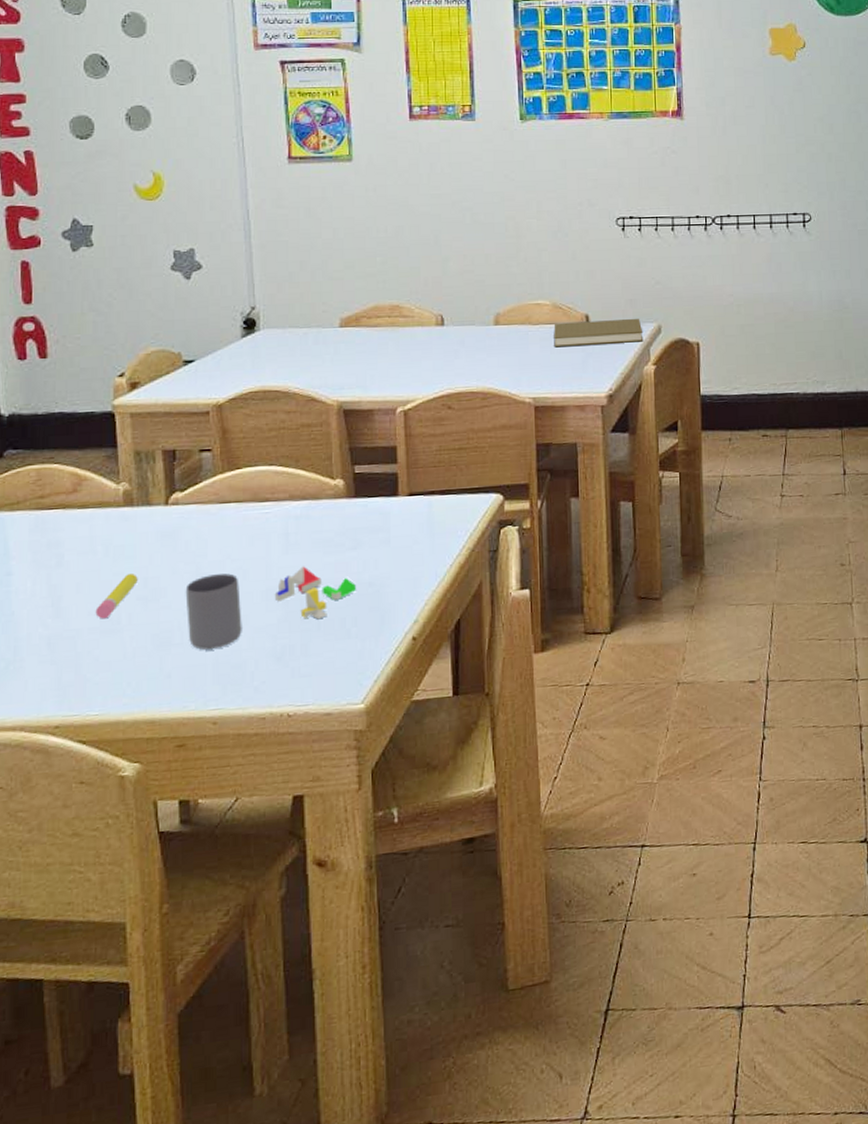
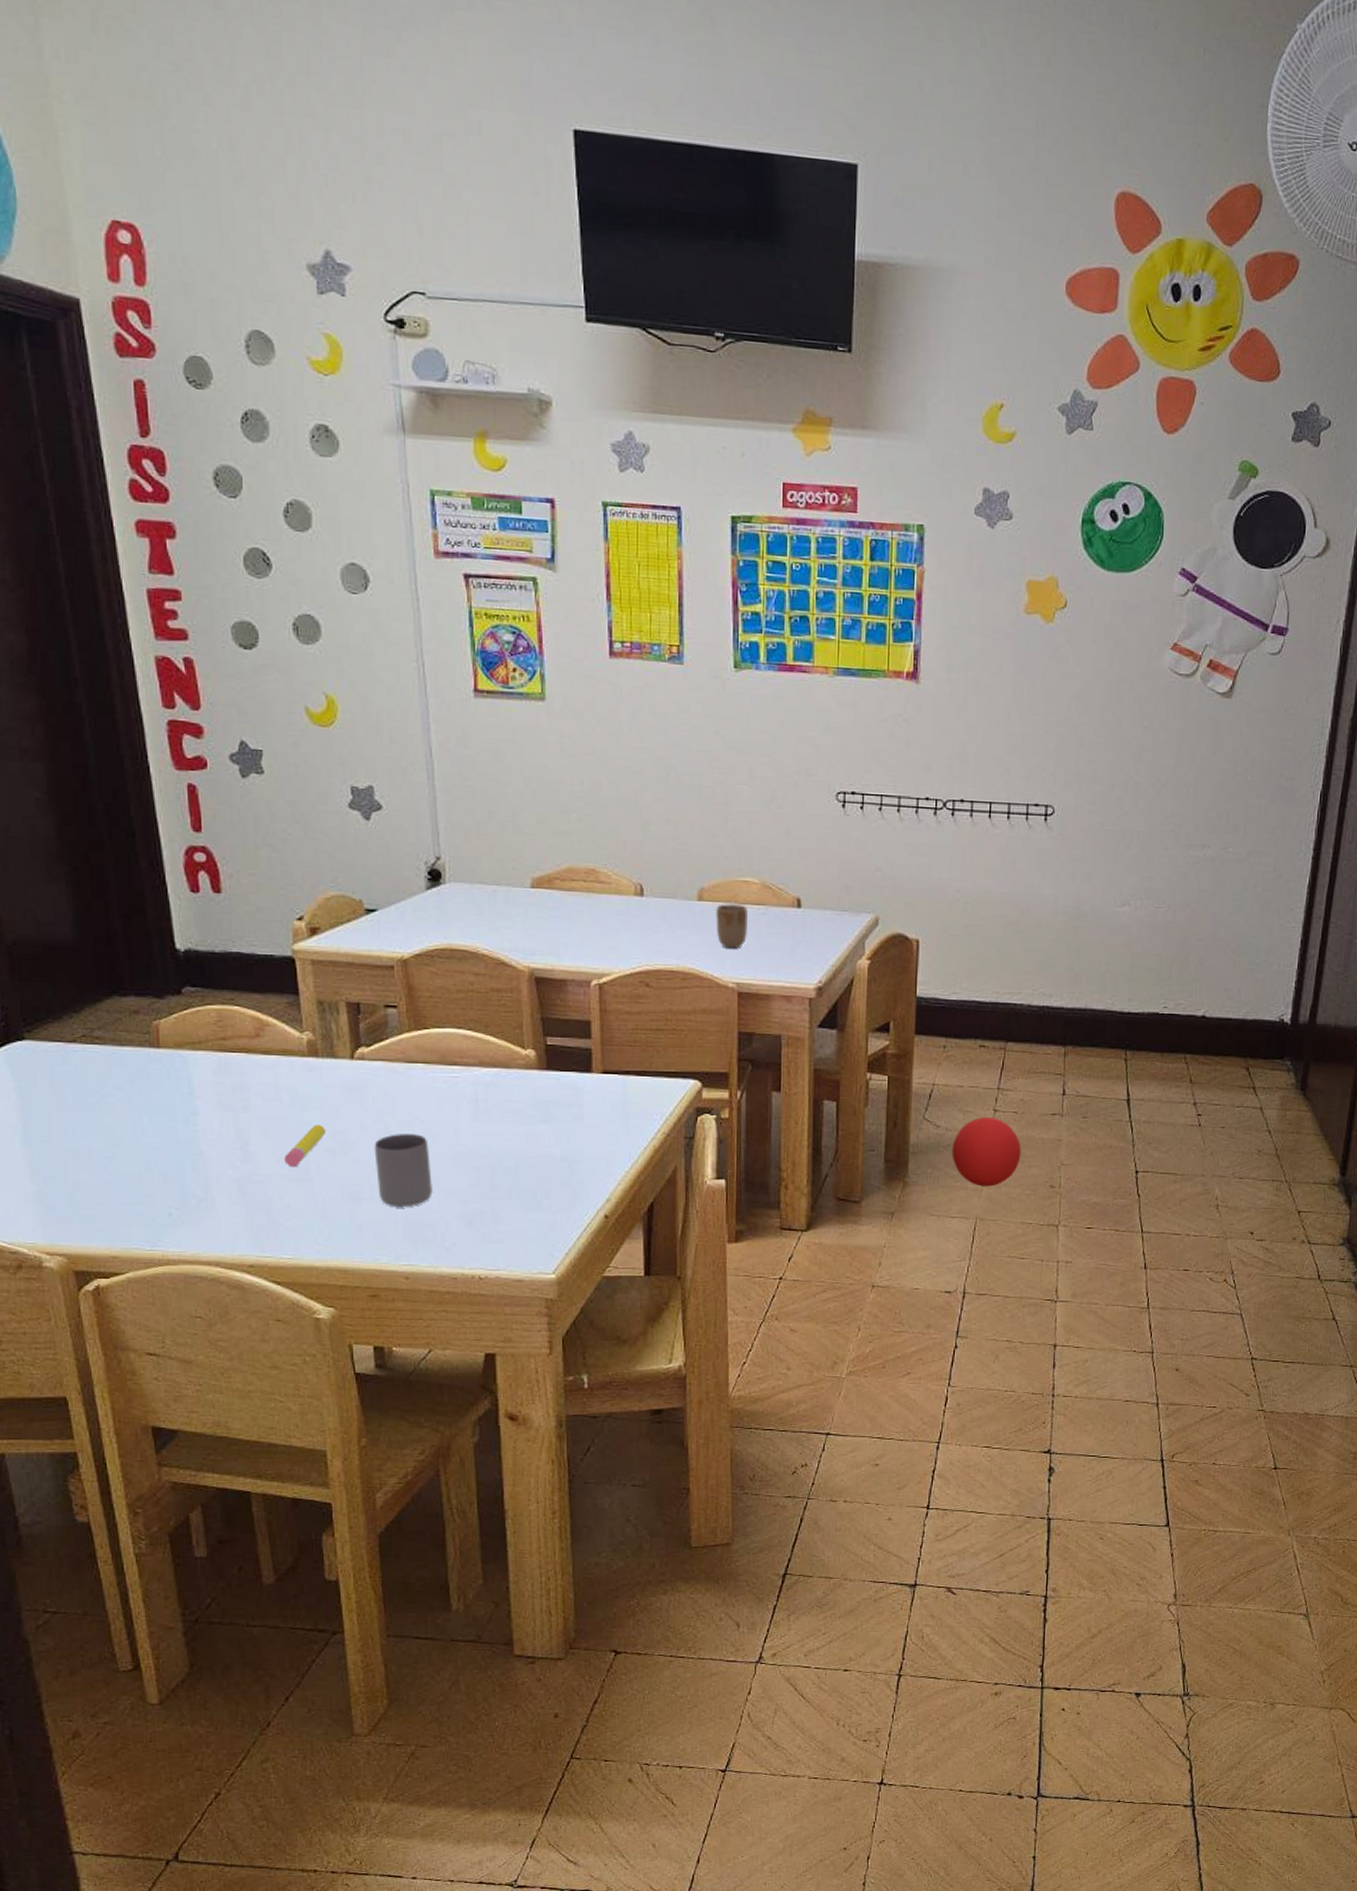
toy blocks: present [274,566,356,620] -> none [464,1134,547,1189]
cup: none [511,325,541,366] -> present [716,904,747,949]
book: present [554,318,644,348] -> none [761,904,859,933]
ball: none [744,503,810,572] -> present [952,1117,1021,1187]

